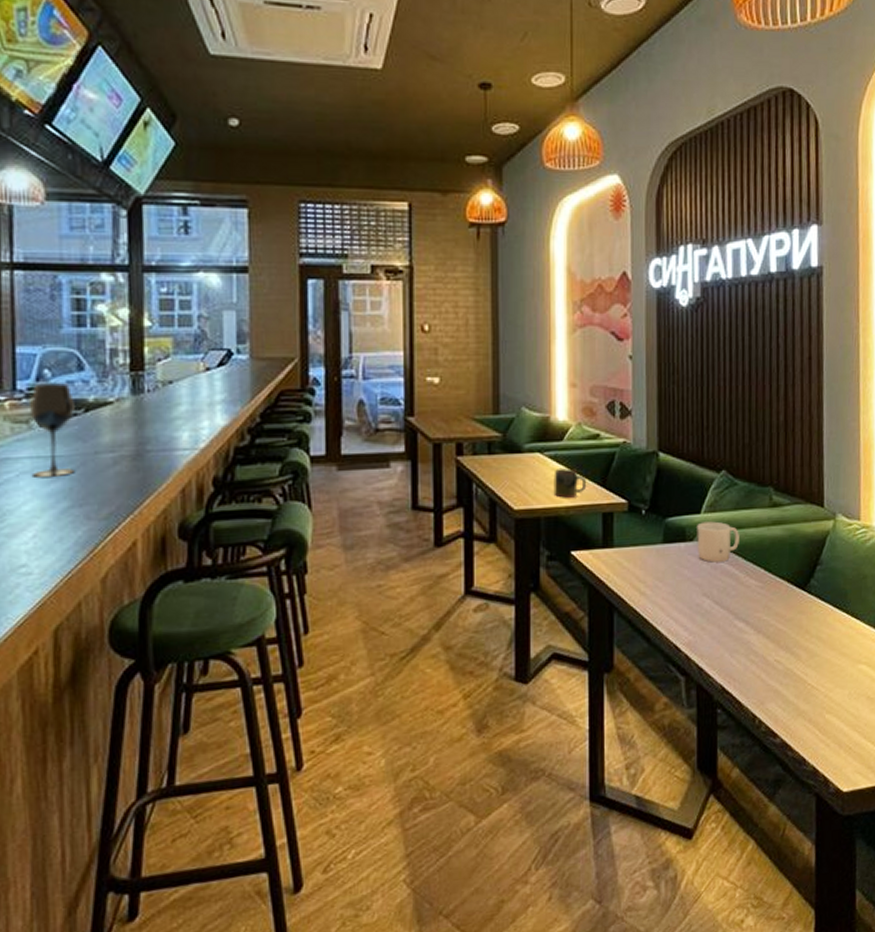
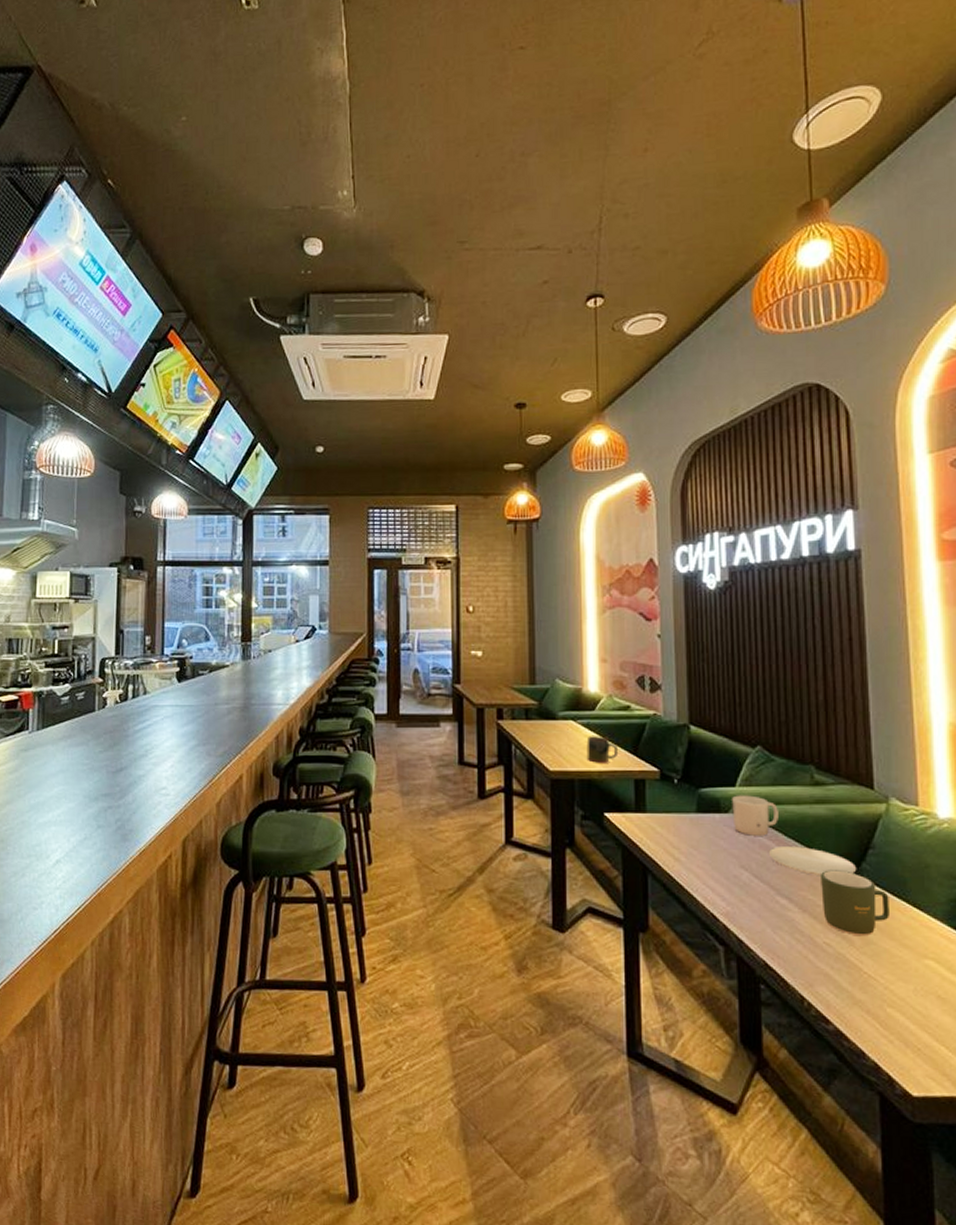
wineglass: present [30,382,75,477] -> none [172,649,202,721]
plate: none [730,569,806,596] -> present [769,847,857,875]
mug: none [774,588,832,651] -> present [821,870,889,937]

